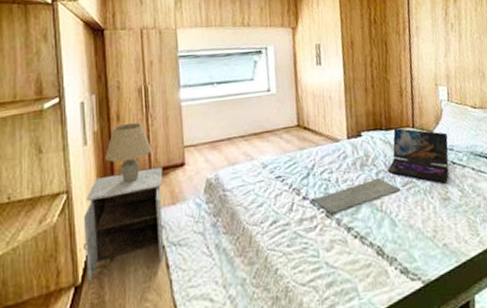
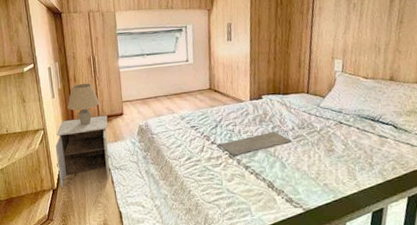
laptop: present [387,127,449,184] -> none [281,93,339,139]

